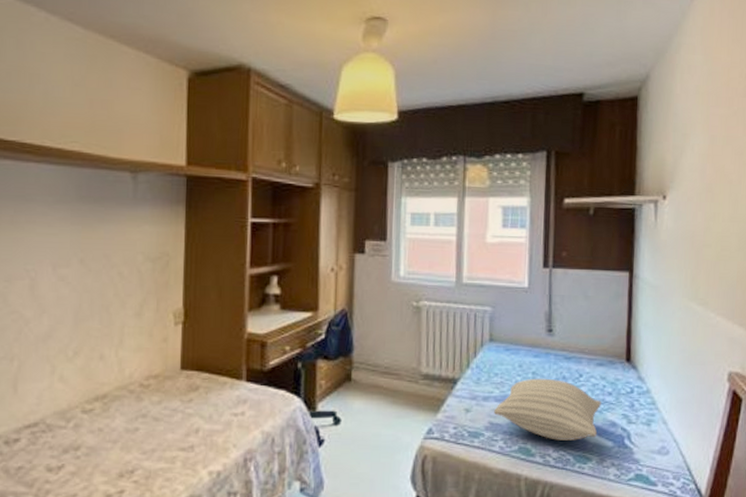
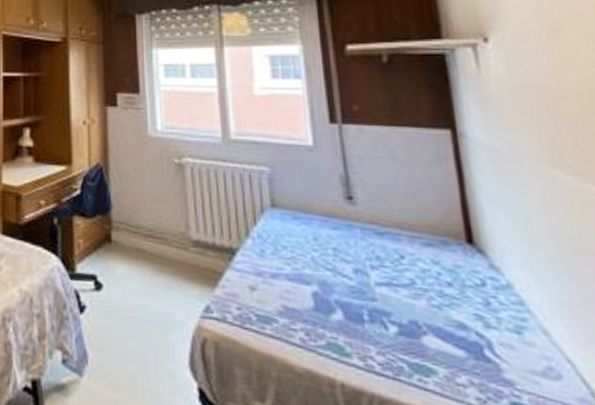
pillow: present [494,378,602,440] -> none [287,255,440,343]

